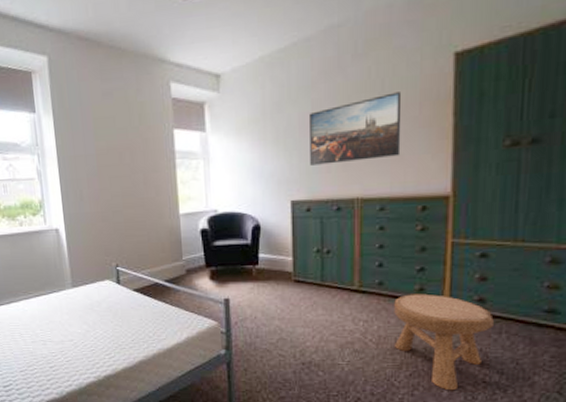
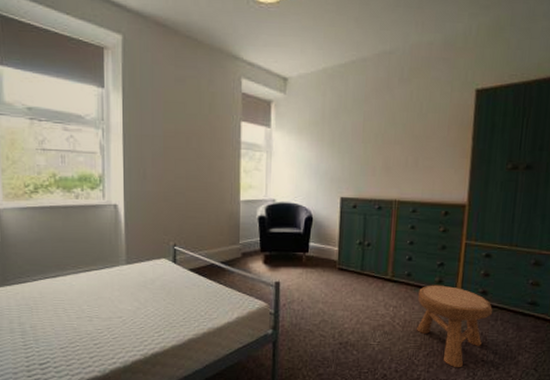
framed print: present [310,92,402,165] -> none [359,115,435,169]

